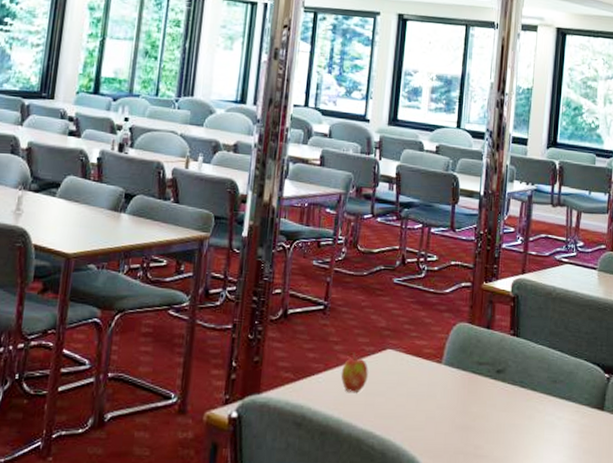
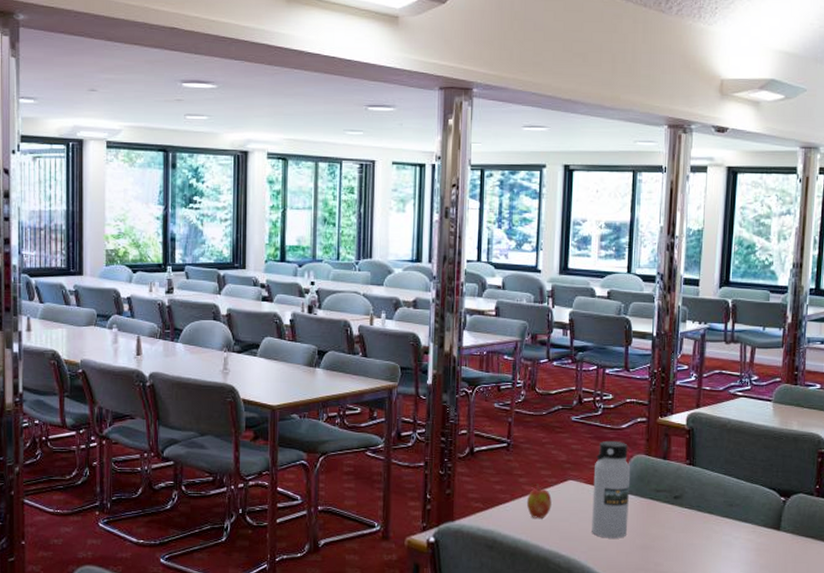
water bottle: none [409,306,453,417] -> present [592,440,631,539]

